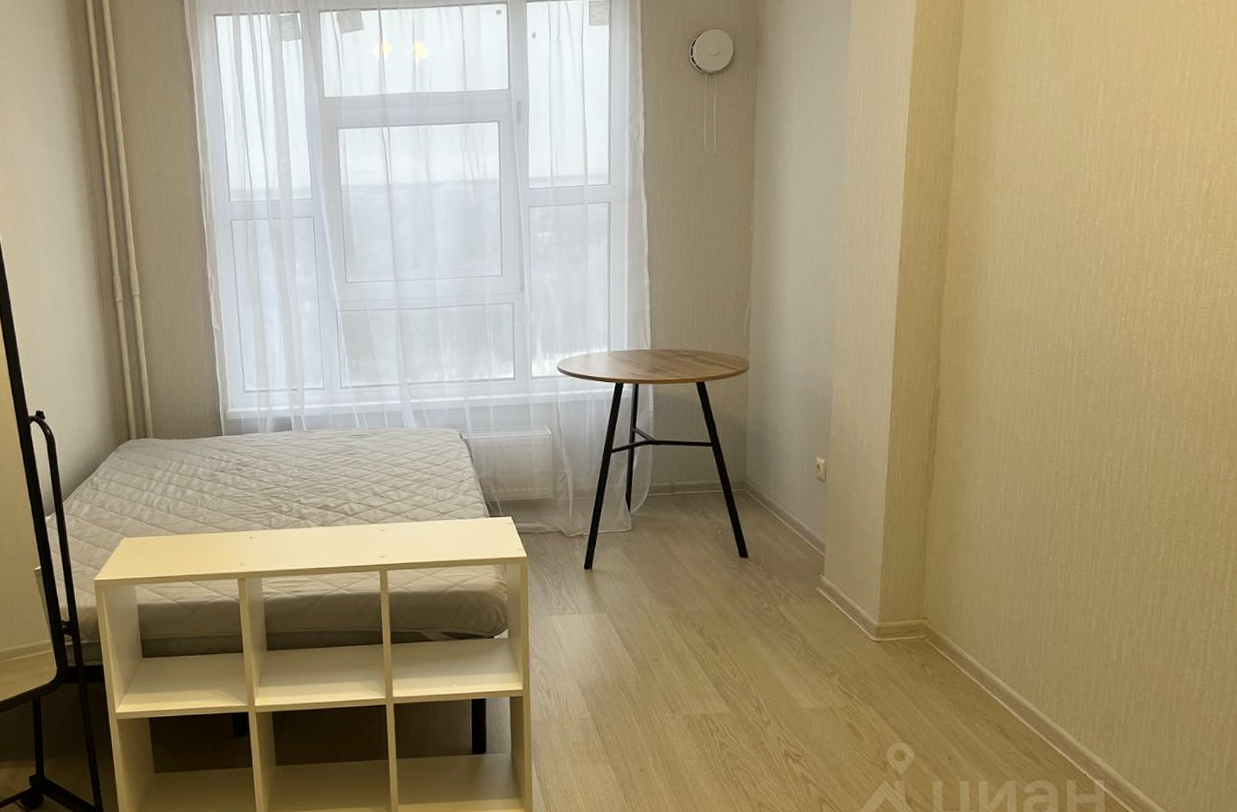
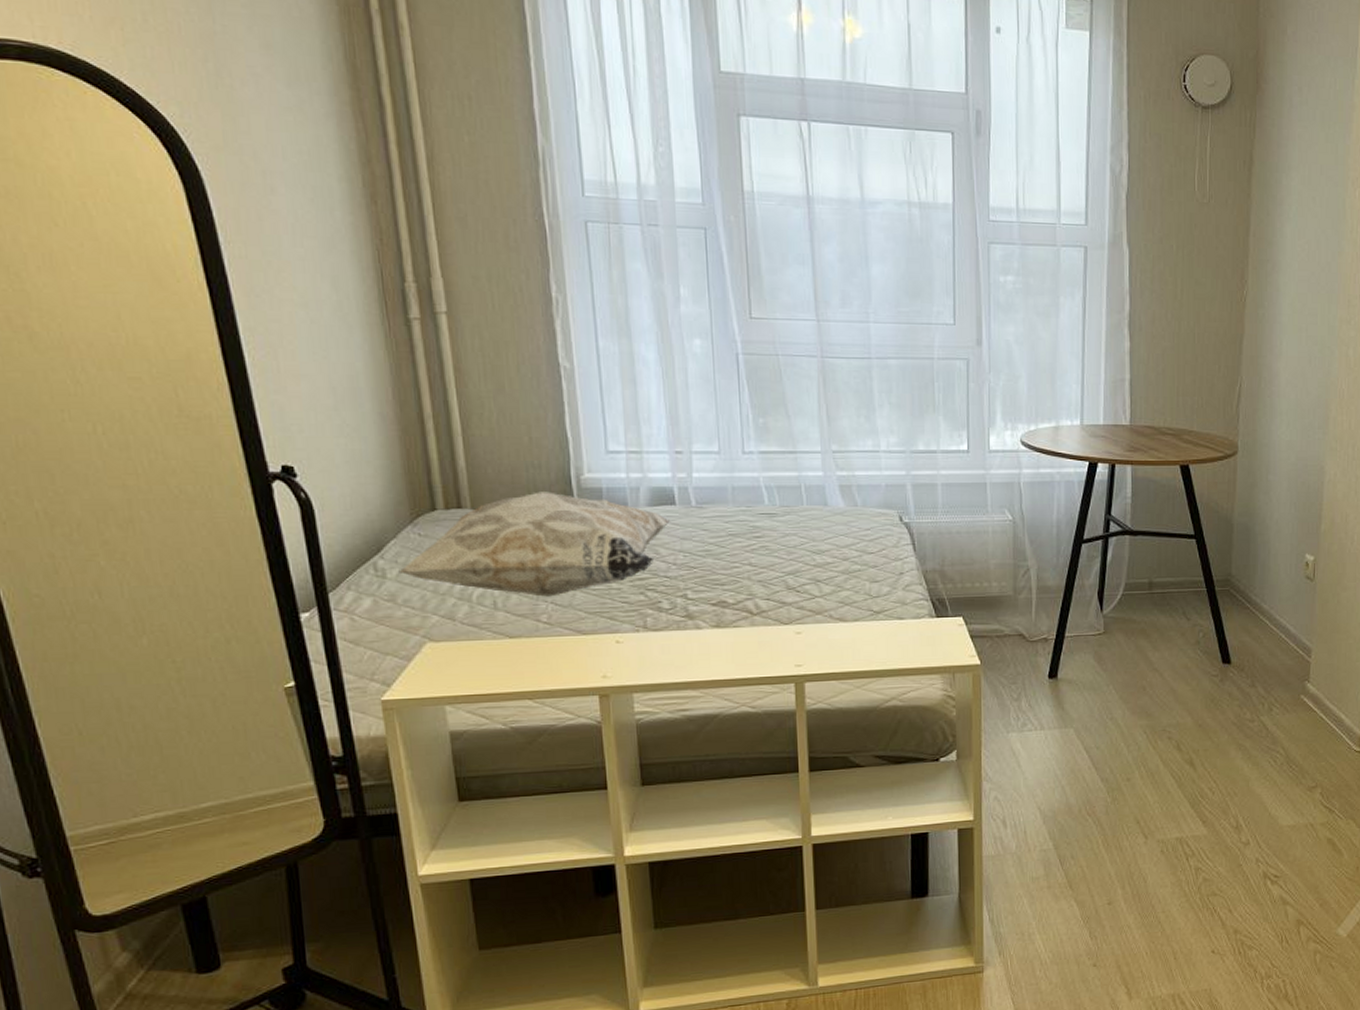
decorative pillow: none [106,423,288,503] -> present [398,492,670,597]

